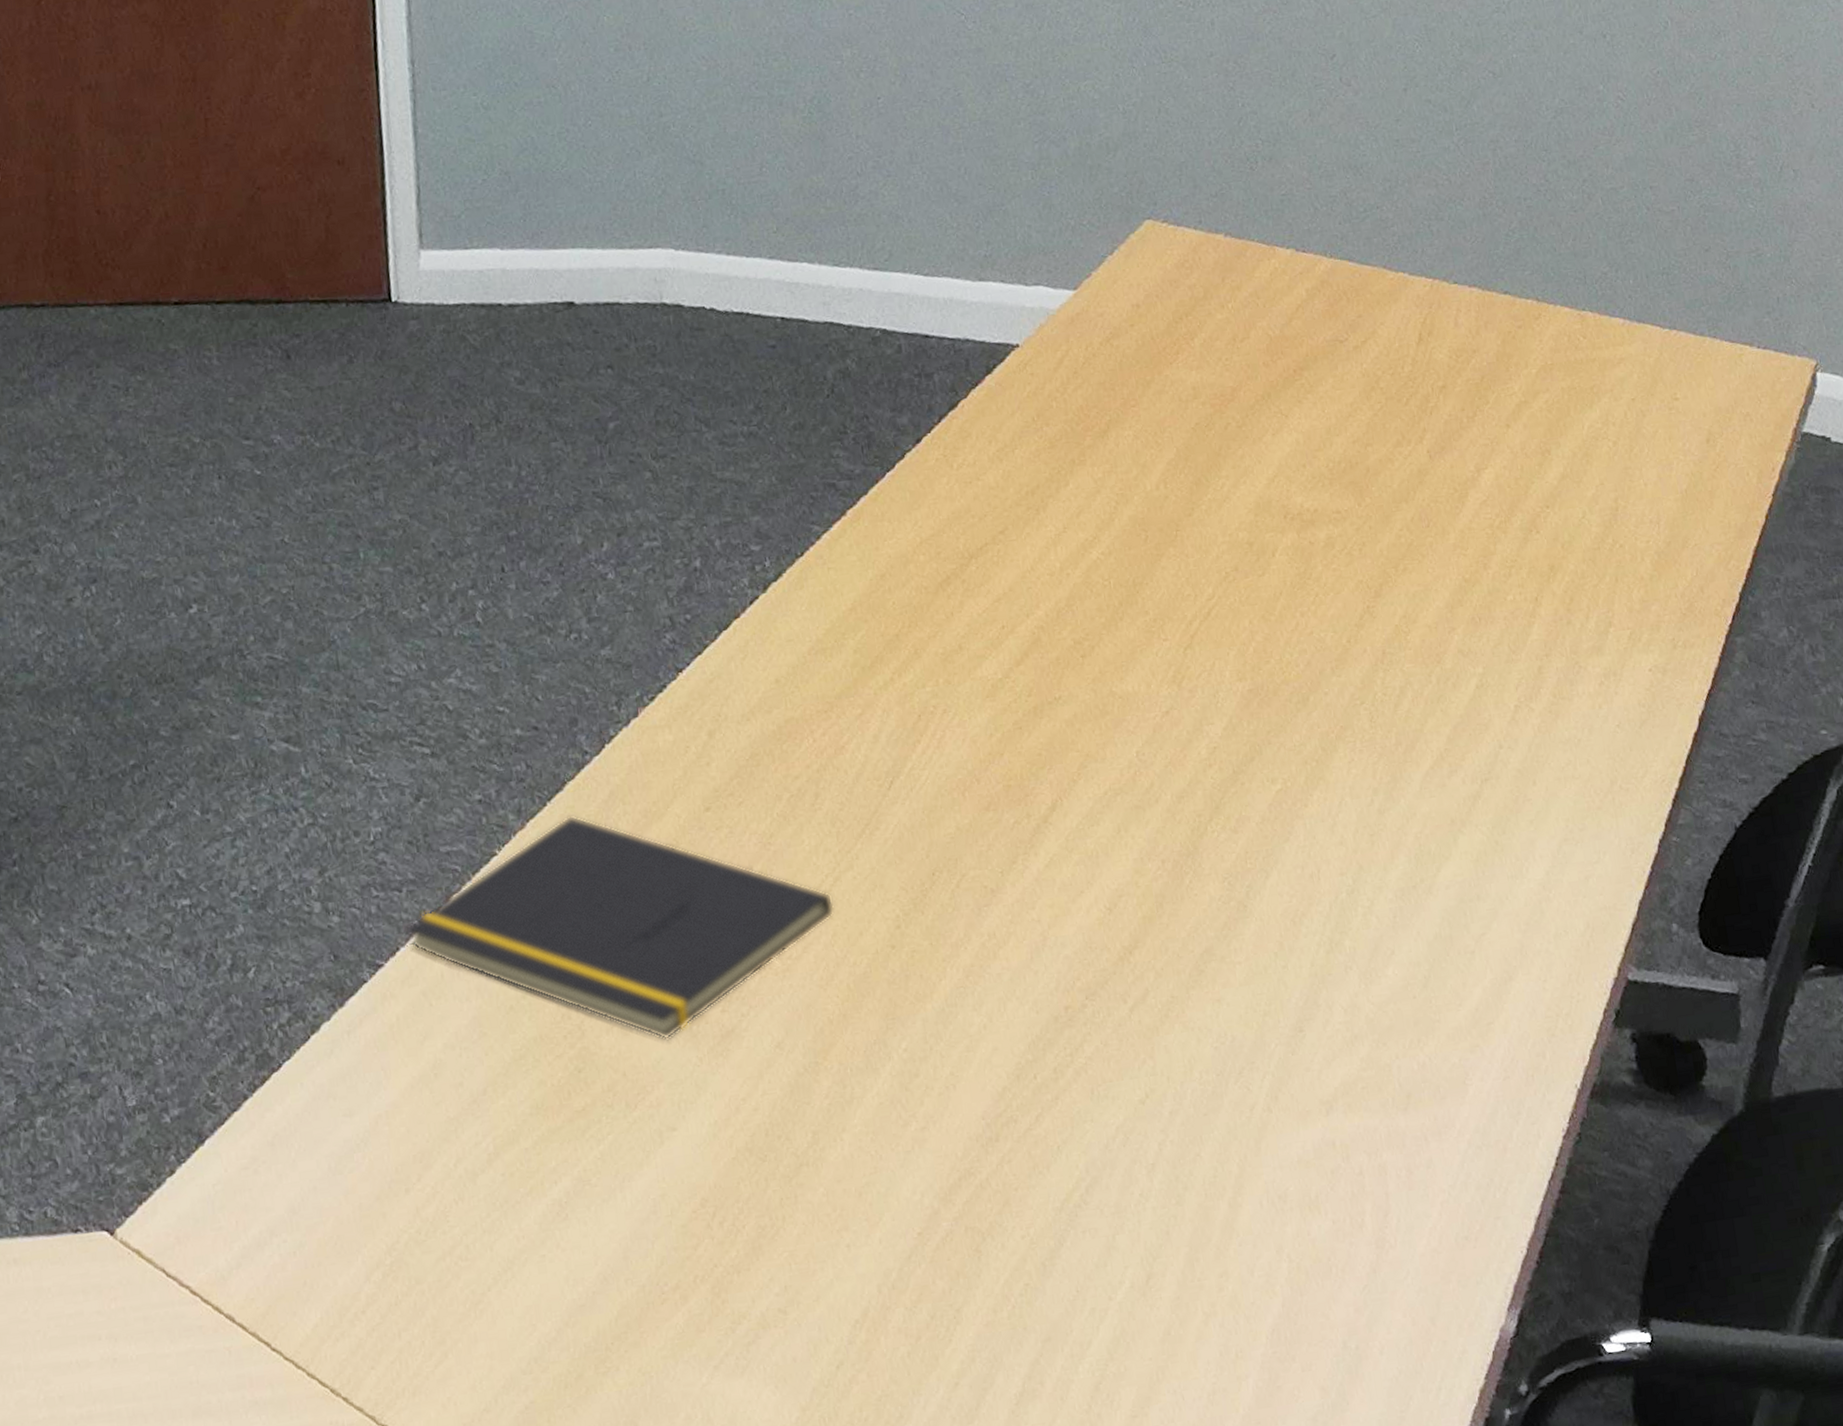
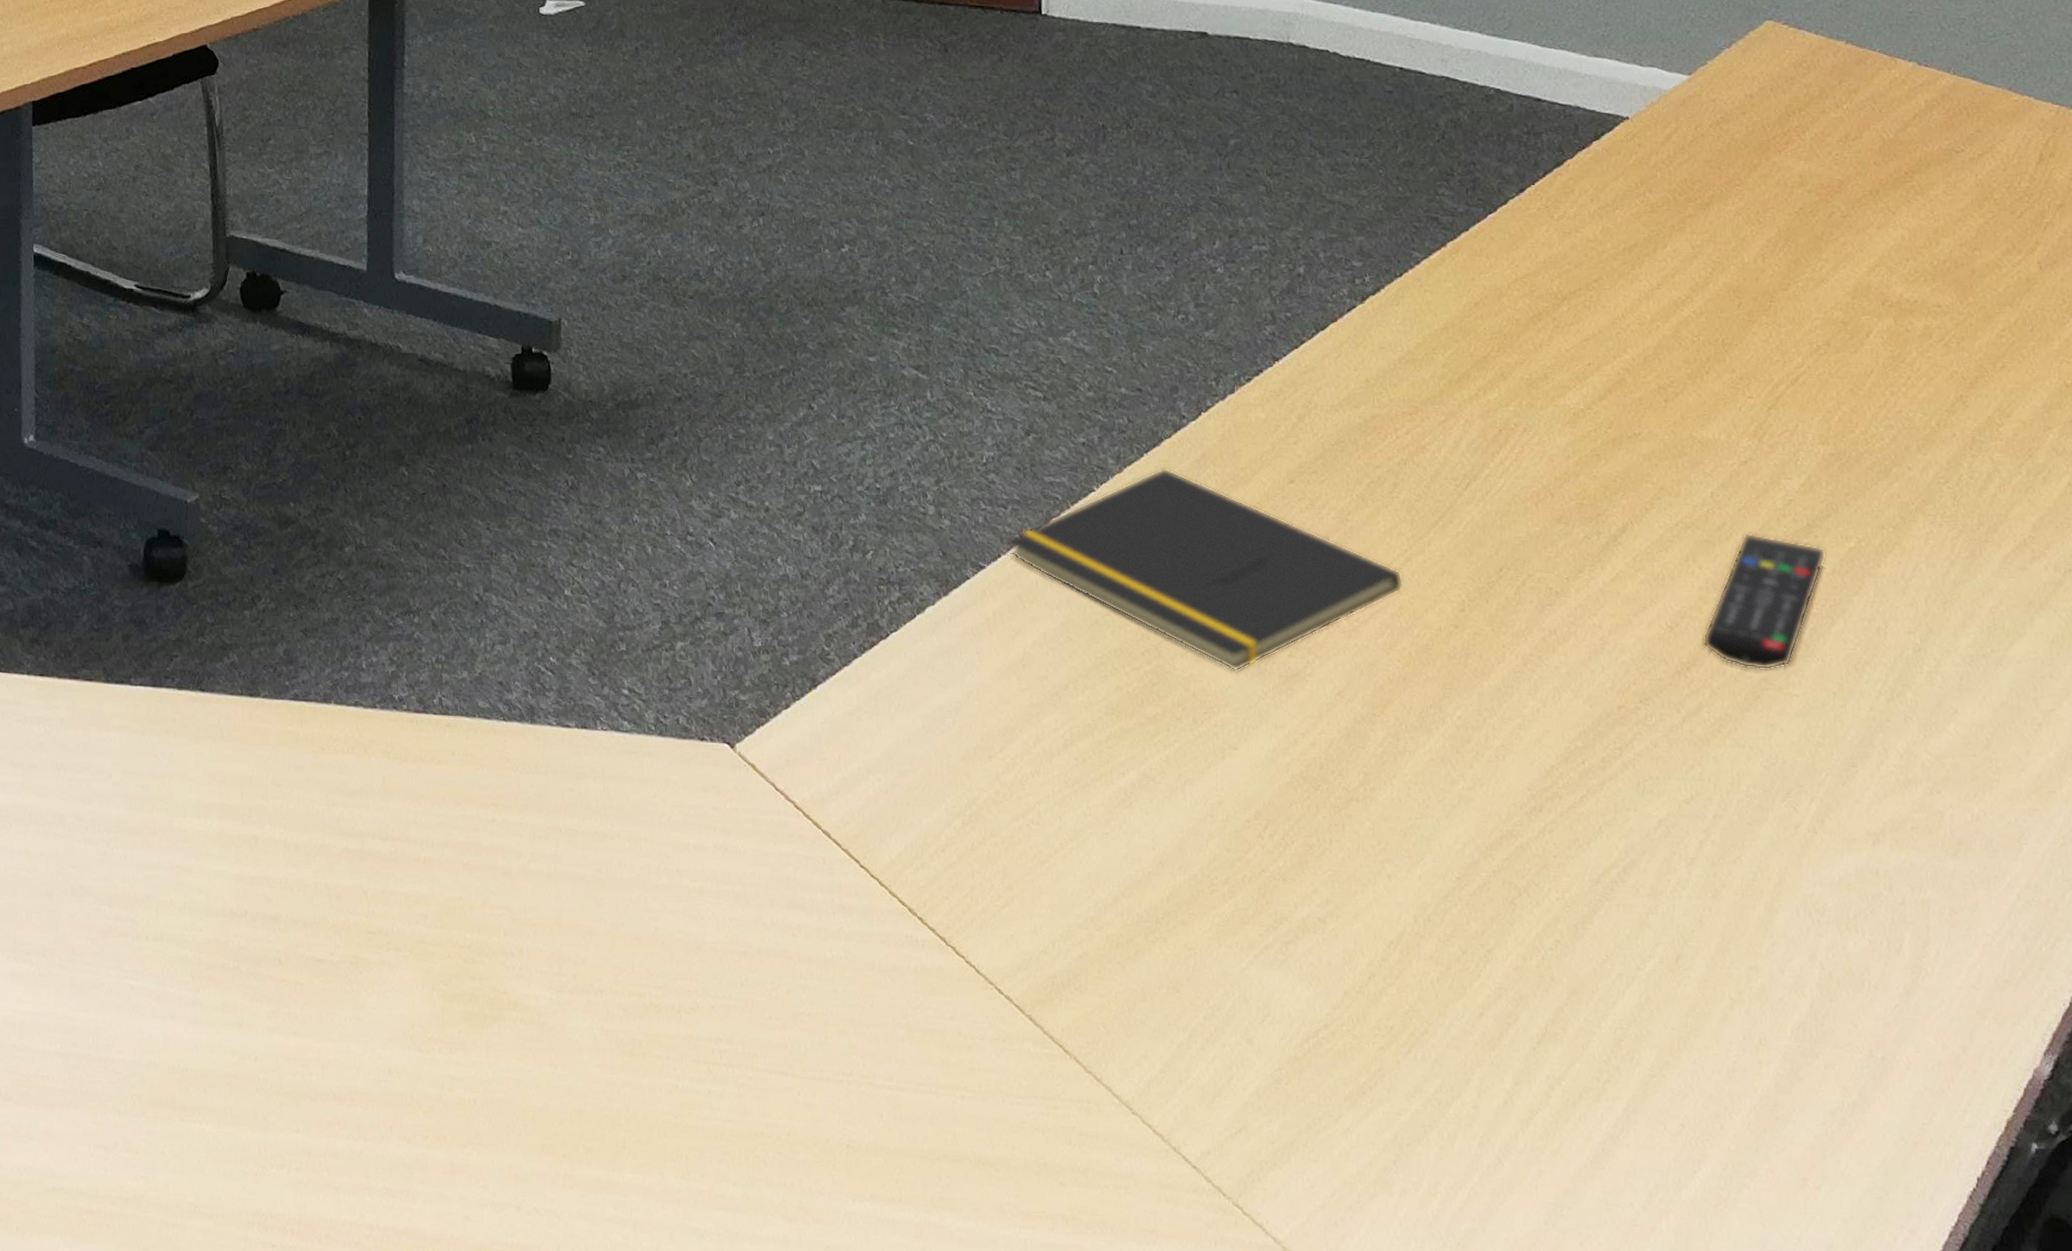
remote control: none [1142,790,1255,942] -> present [1703,533,1826,670]

